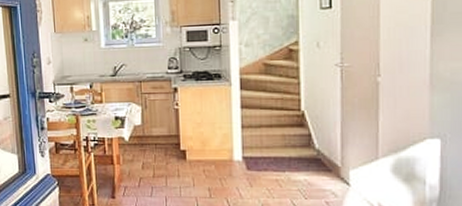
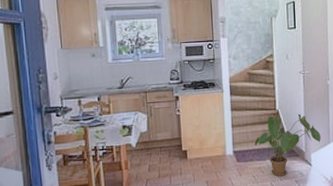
house plant: none [270,117,365,194] -> present [254,113,321,177]

